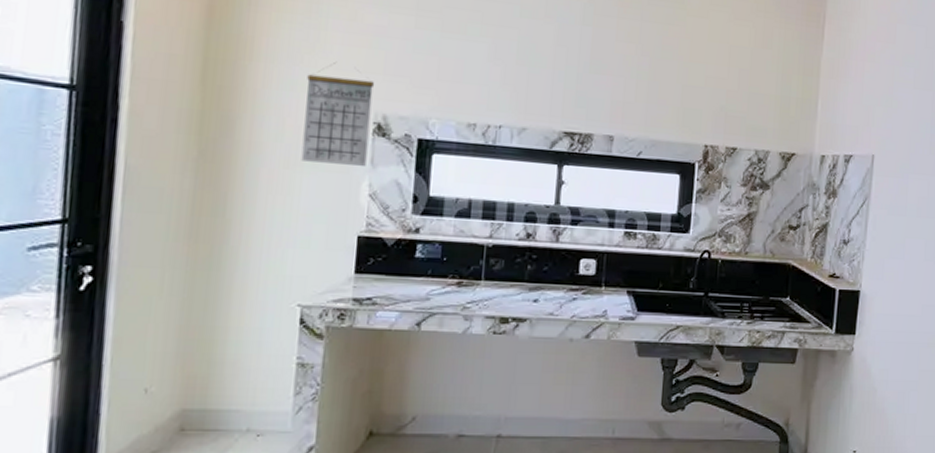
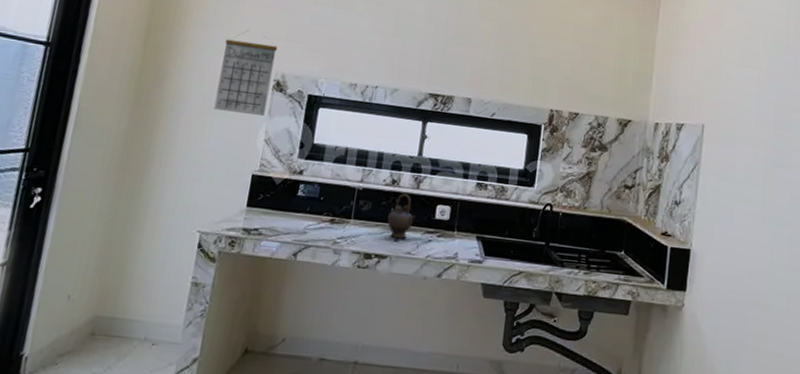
teapot: none [523,248,557,299] -> present [387,193,416,239]

